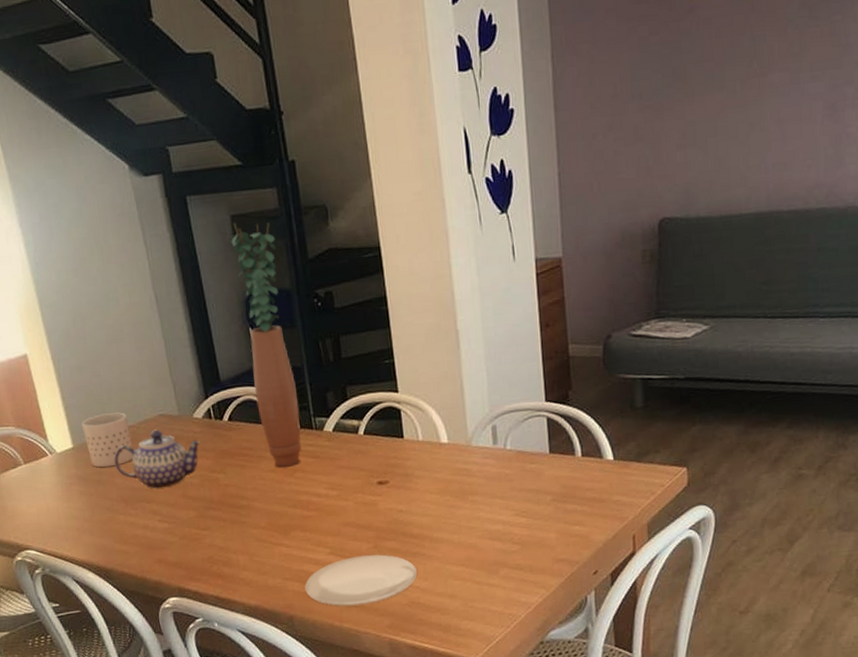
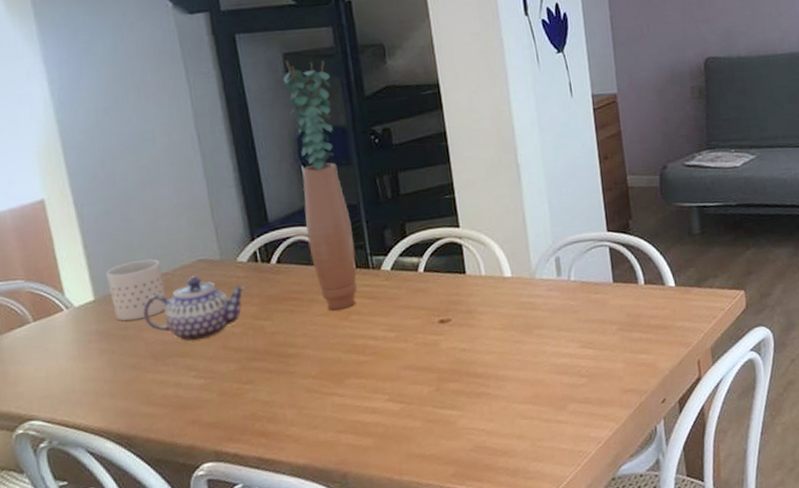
plate: present [304,554,417,607] -> none [360,397,482,458]

